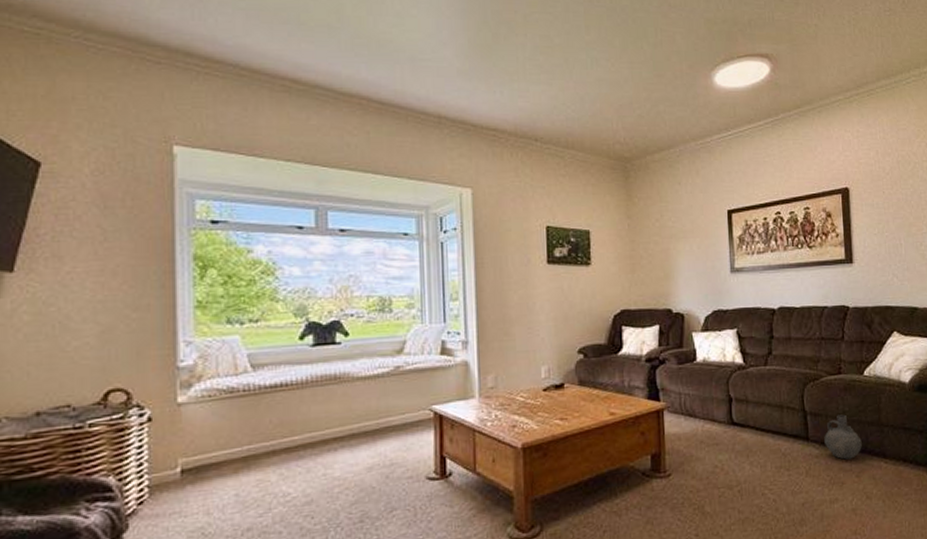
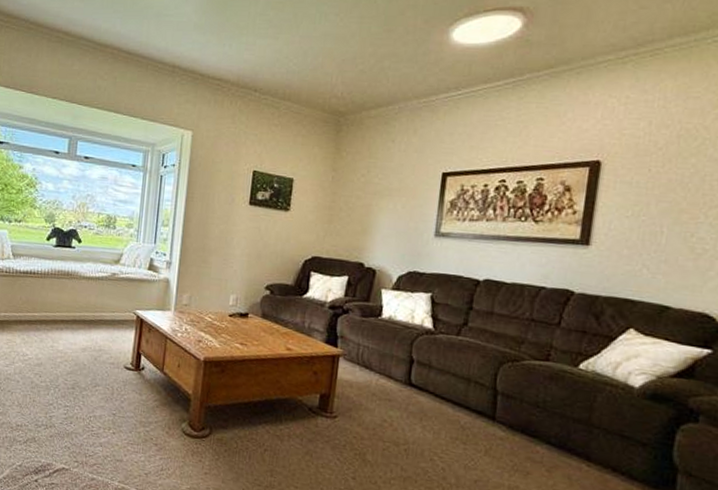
ceramic jug: present [824,414,862,460] -> none [513,402,561,452]

